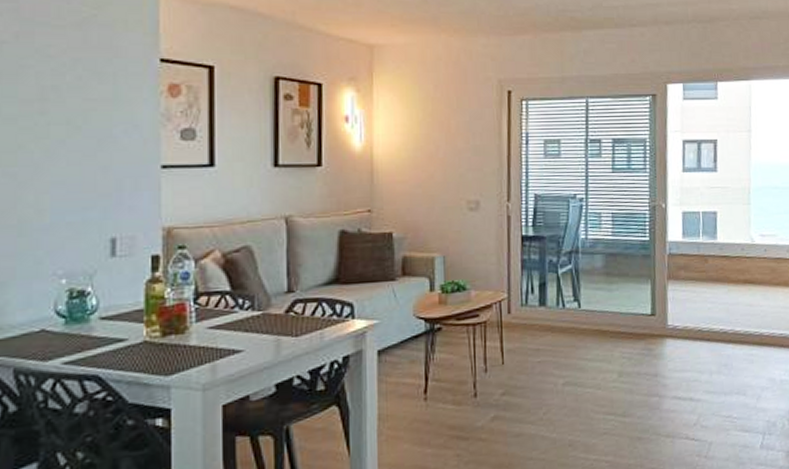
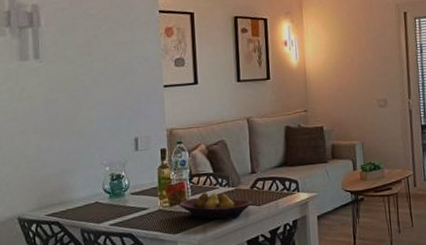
fruit bowl: none [176,318,286,356] -> present [179,192,252,220]

